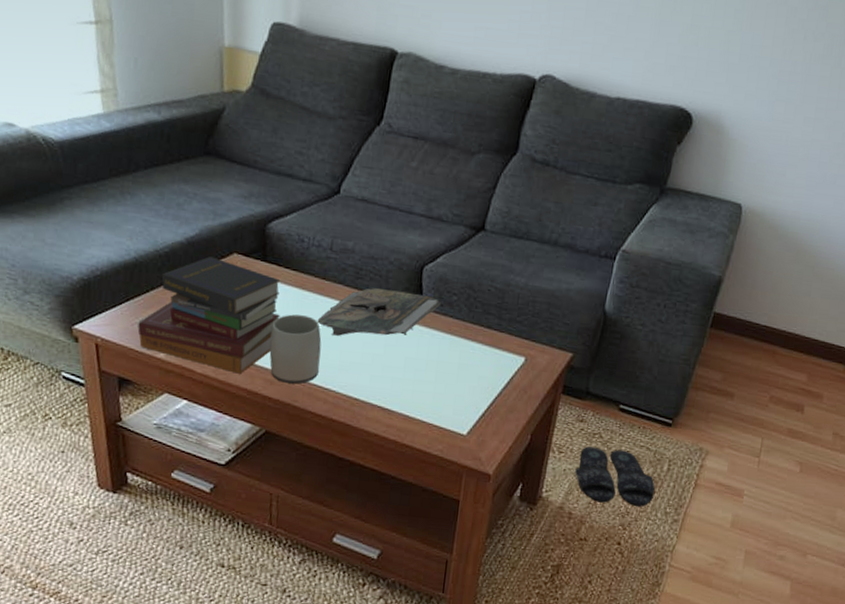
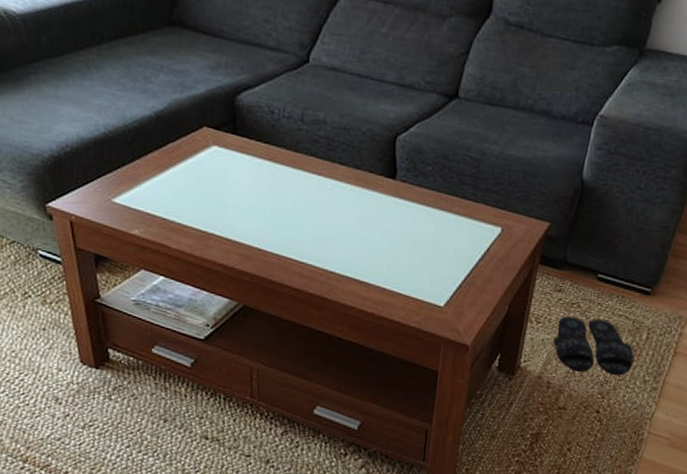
books: present [137,256,280,374] -> none [111,130,253,249]
mug: present [269,314,322,384] -> none [243,188,296,258]
magazine: present [317,288,442,336] -> none [290,159,416,209]

